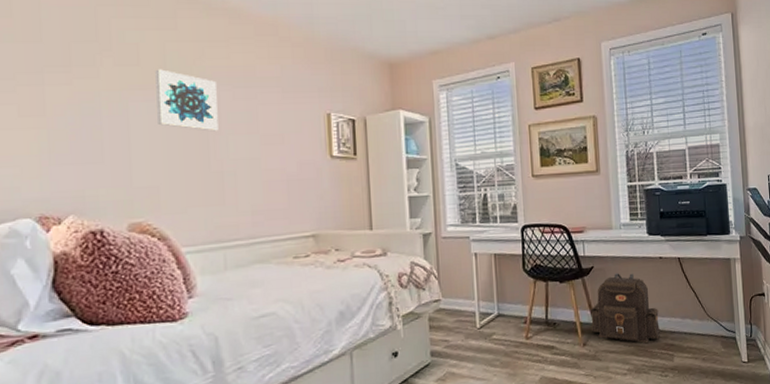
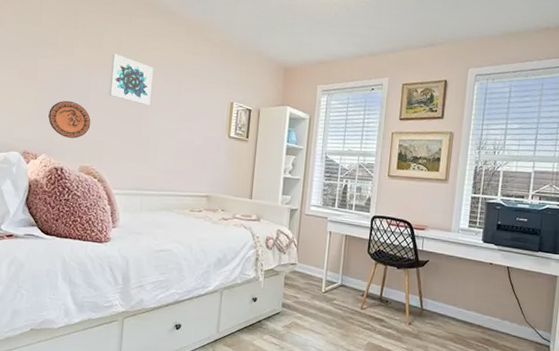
decorative plate: none [71,138,137,189] -> present [48,100,91,139]
backpack: present [590,273,661,344] -> none [417,270,481,334]

